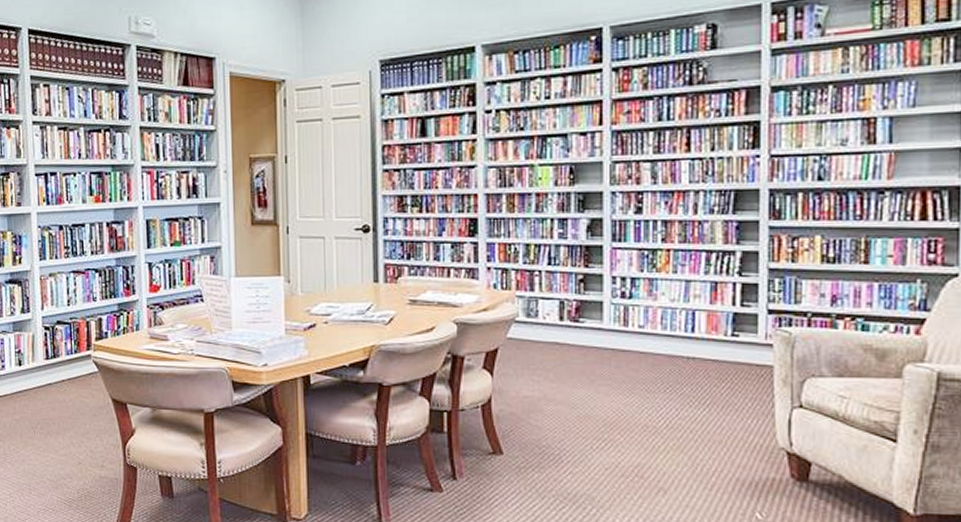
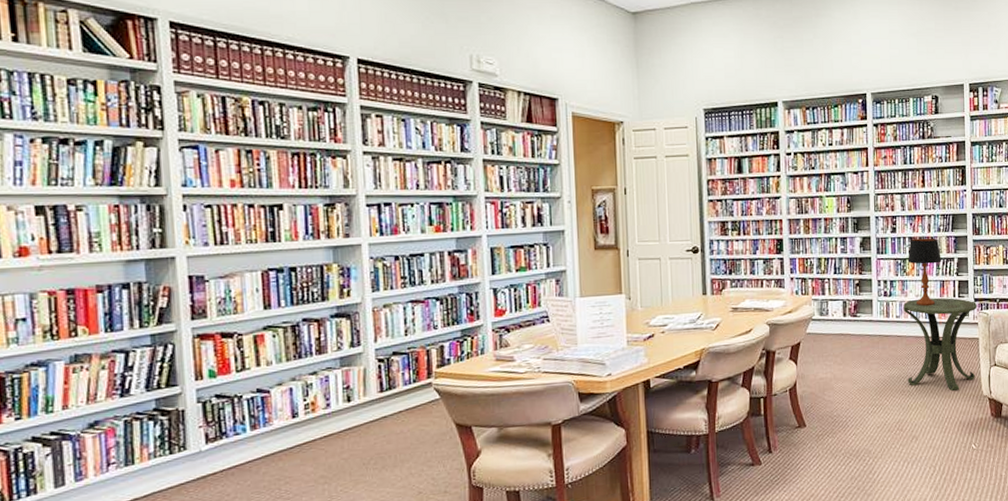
side table: none [650,304,773,435] -> present [903,297,978,391]
table lamp: none [659,222,714,316] -> present [908,238,941,307]

